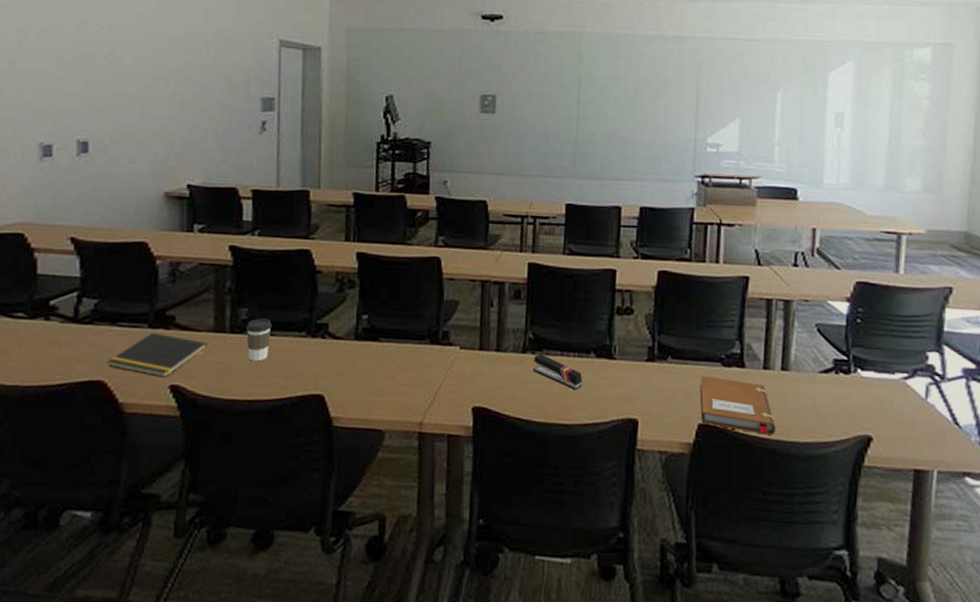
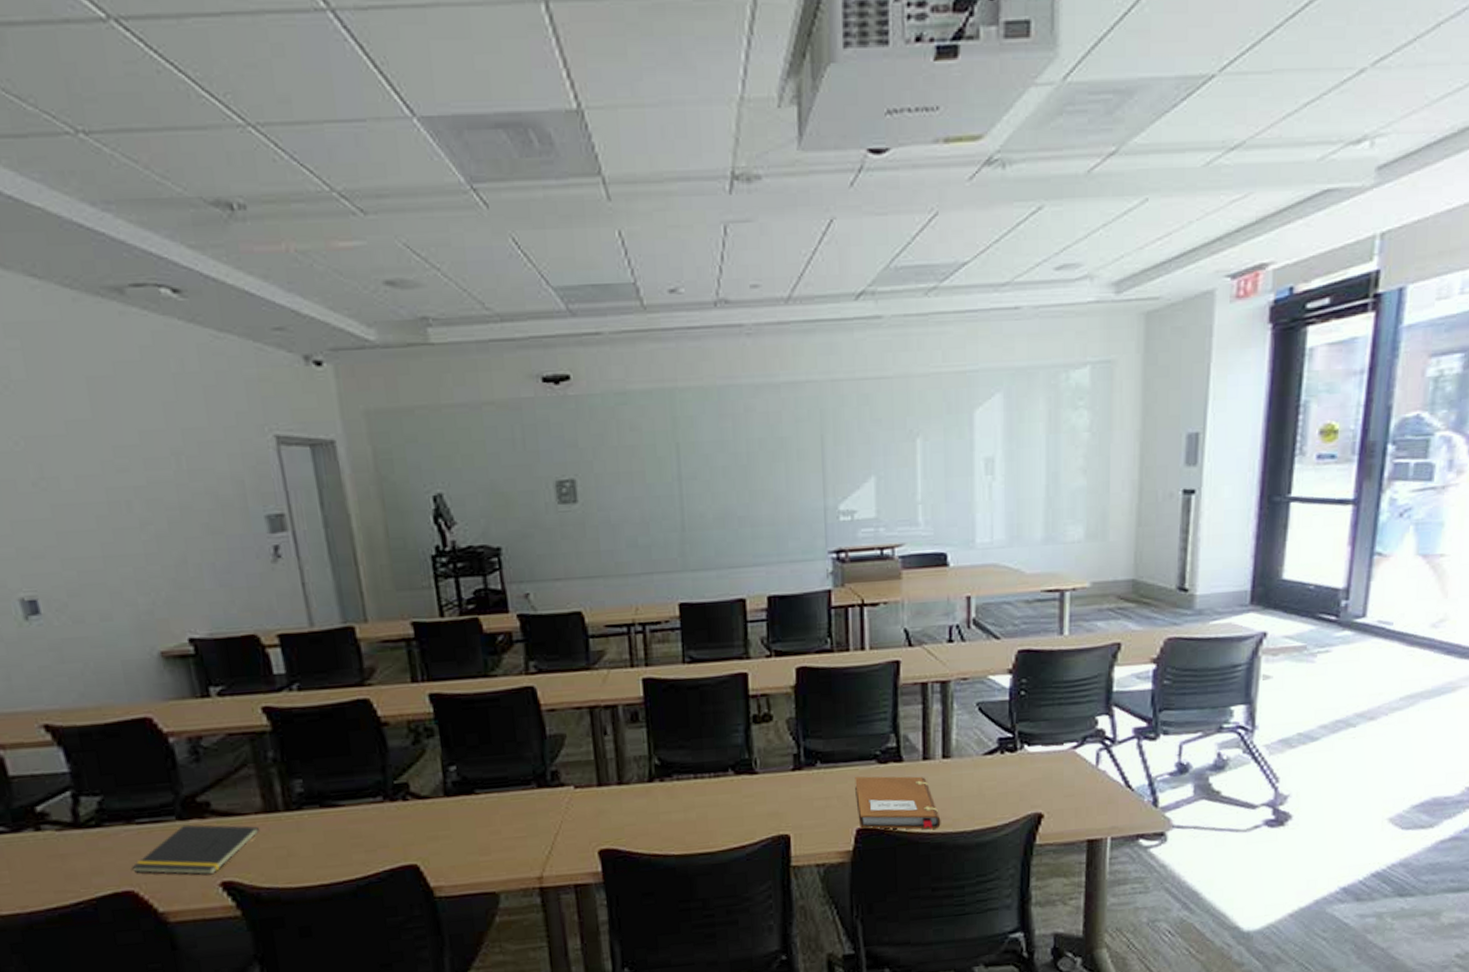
coffee cup: present [246,318,272,362] -> none [305,788,339,840]
stapler: present [532,353,582,390] -> none [663,779,722,814]

